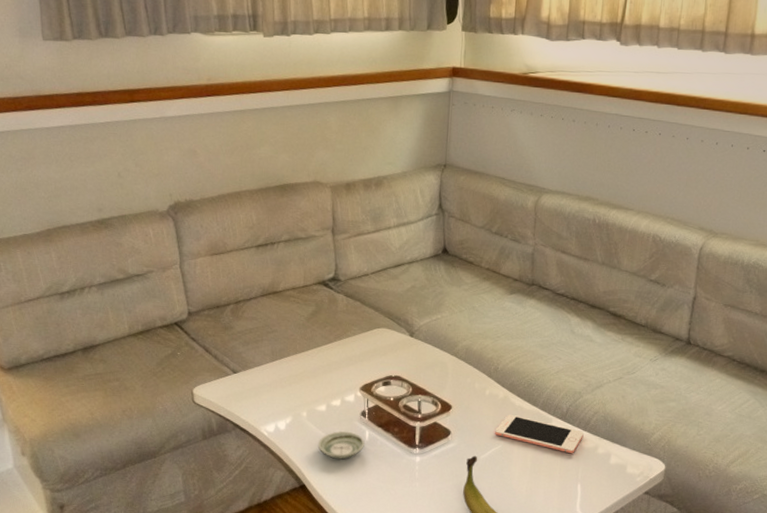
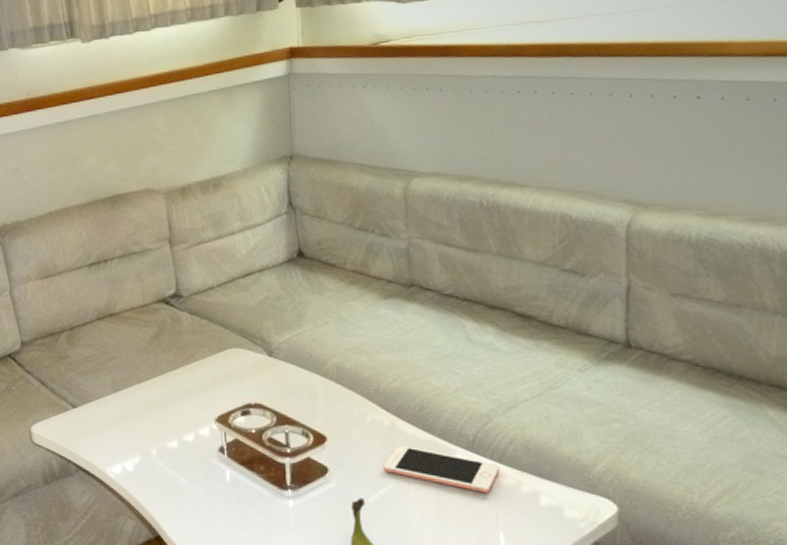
saucer: present [317,431,365,460] -> none [171,471,226,505]

